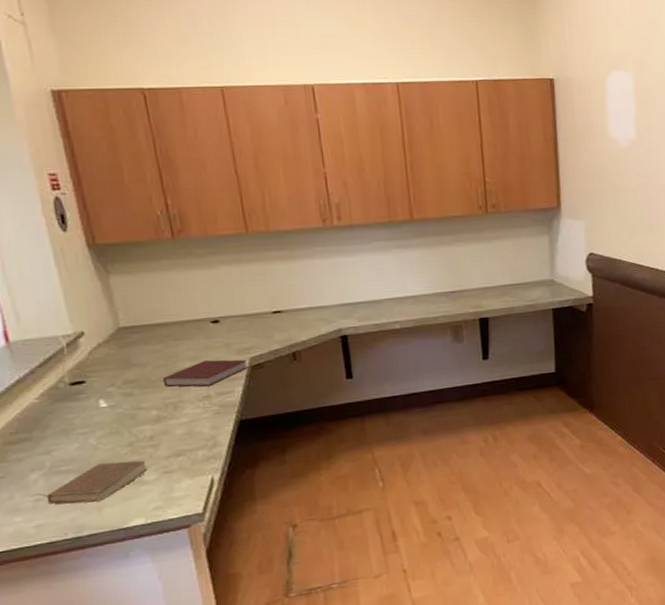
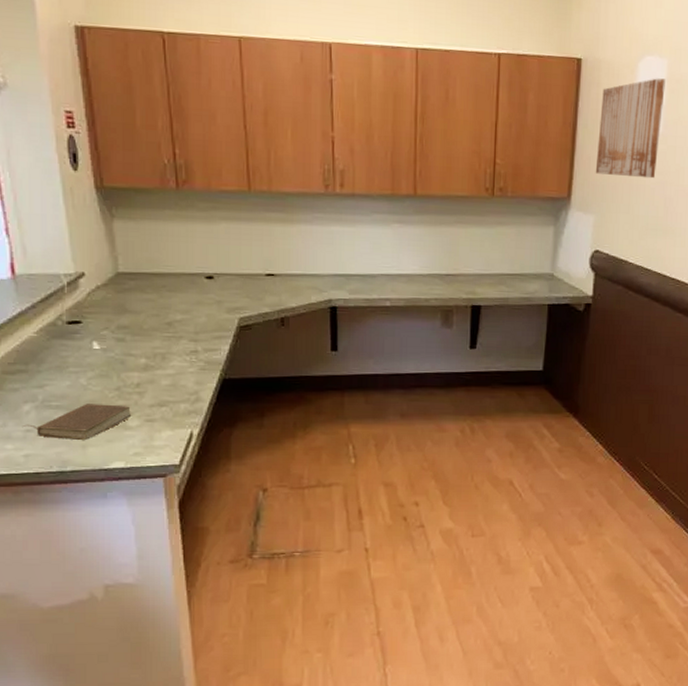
notebook: present [163,359,248,387] -> none [154,315,237,341]
wall art: none [577,90,636,182] -> present [595,78,666,179]

